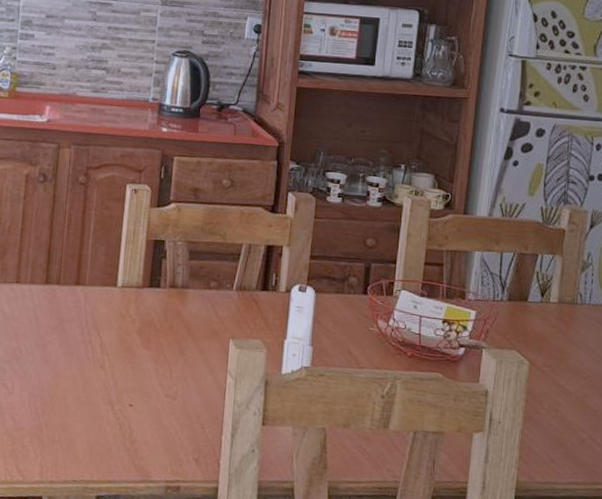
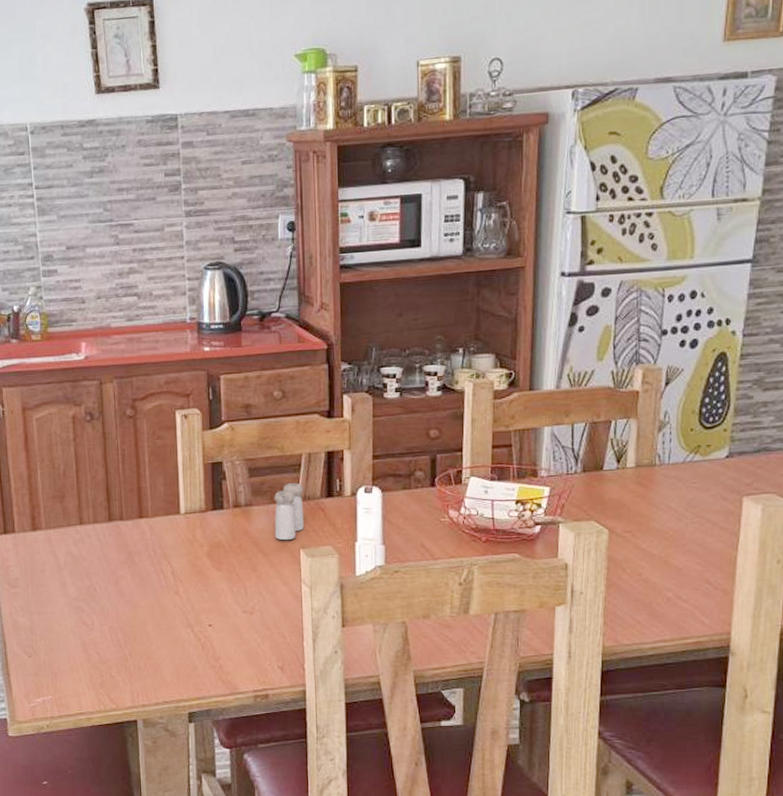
salt and pepper shaker: none [206,270,240,329] -> present [274,482,305,541]

